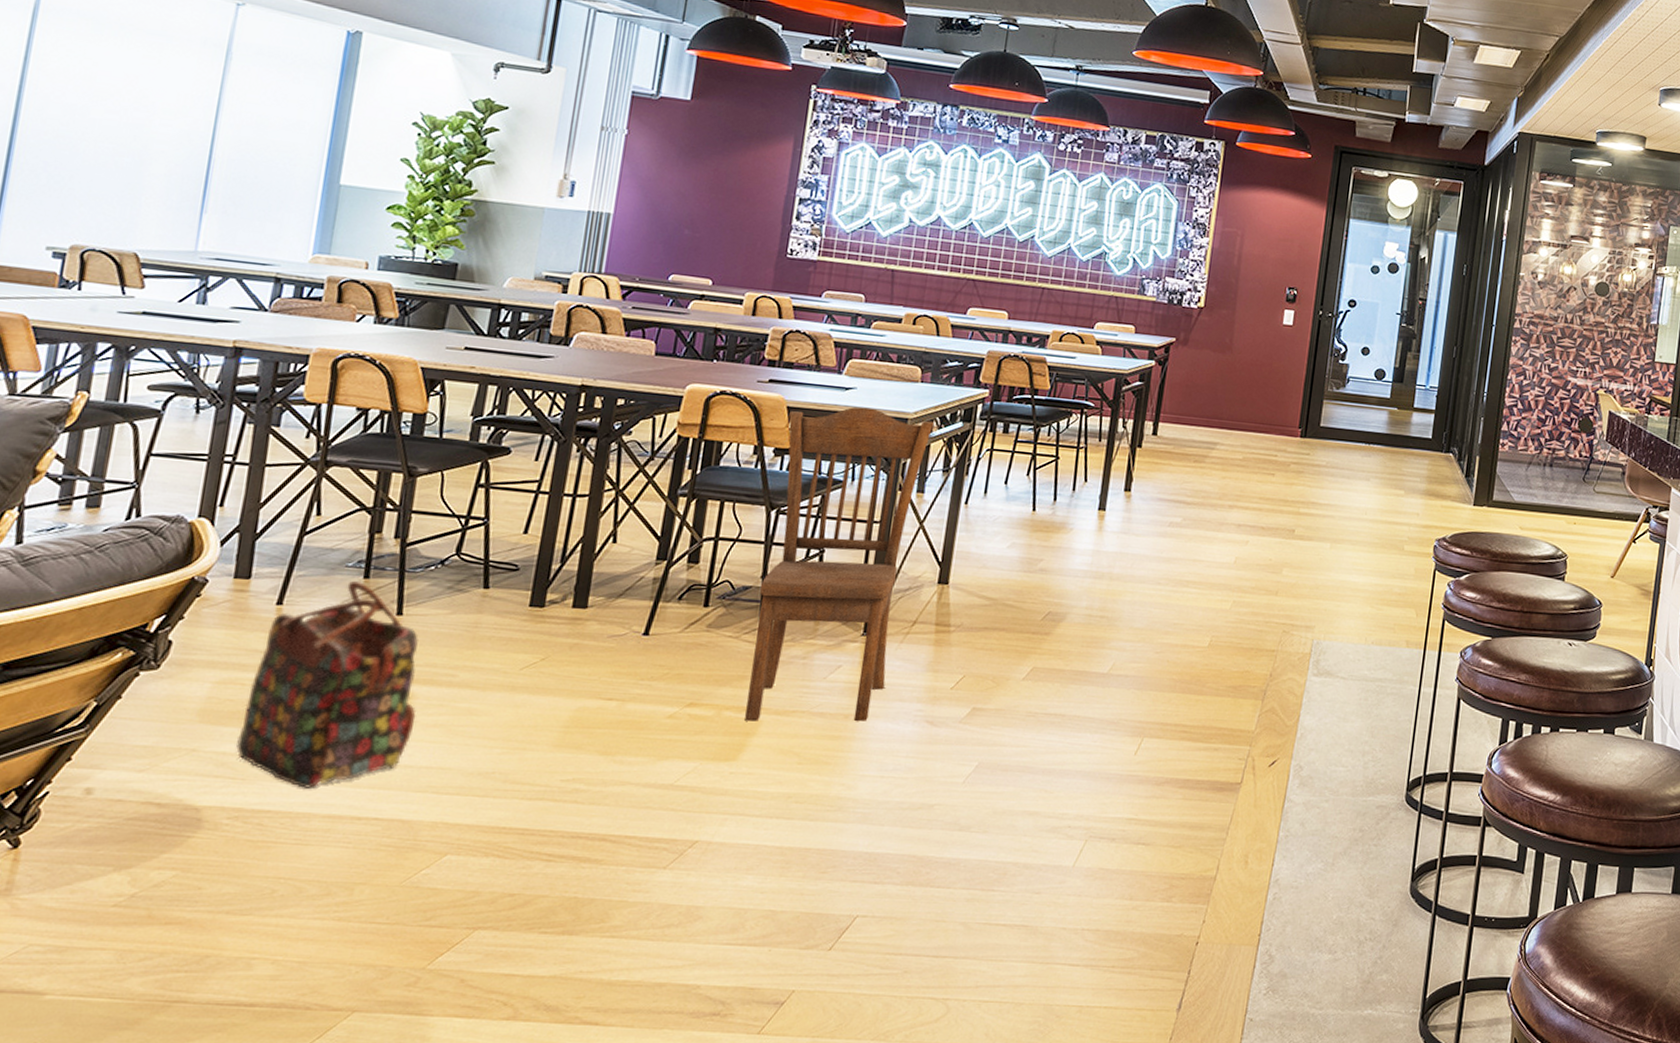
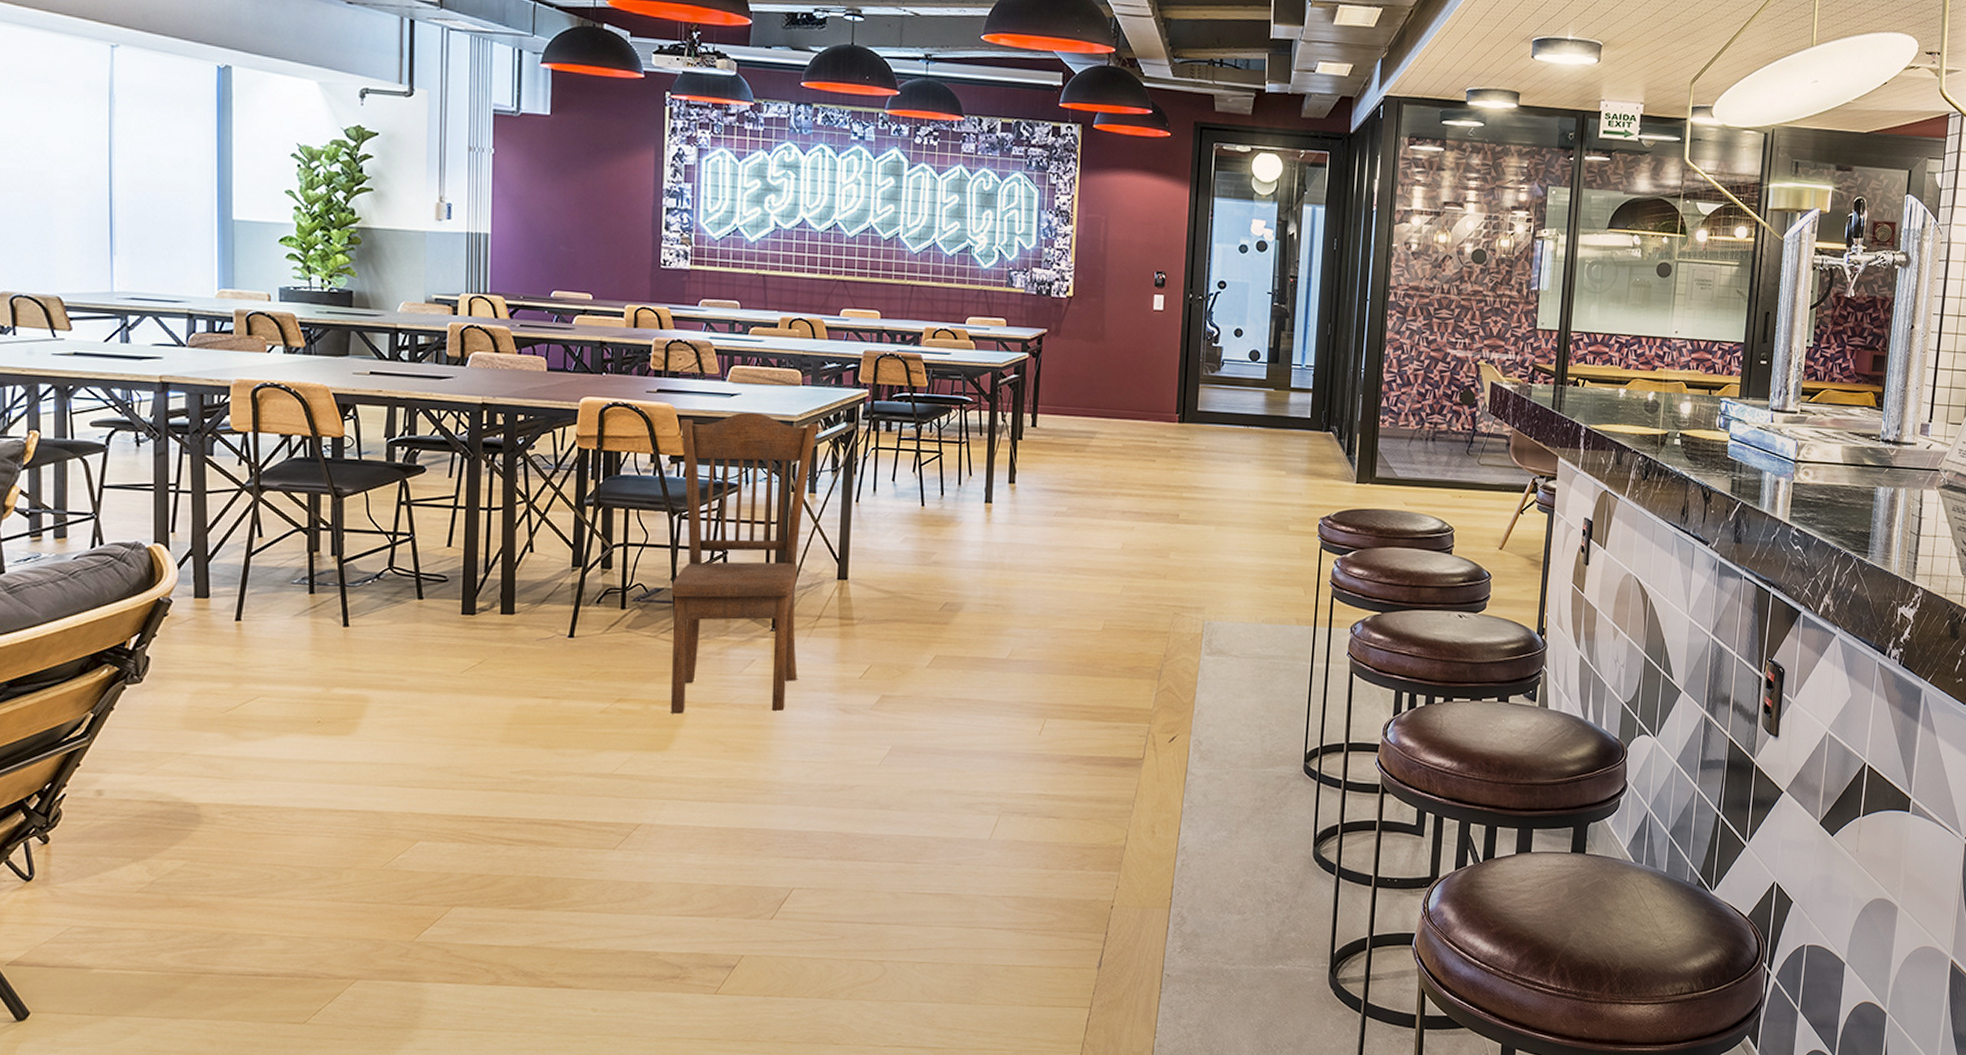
backpack: present [236,580,419,789] -> none [220,596,374,785]

